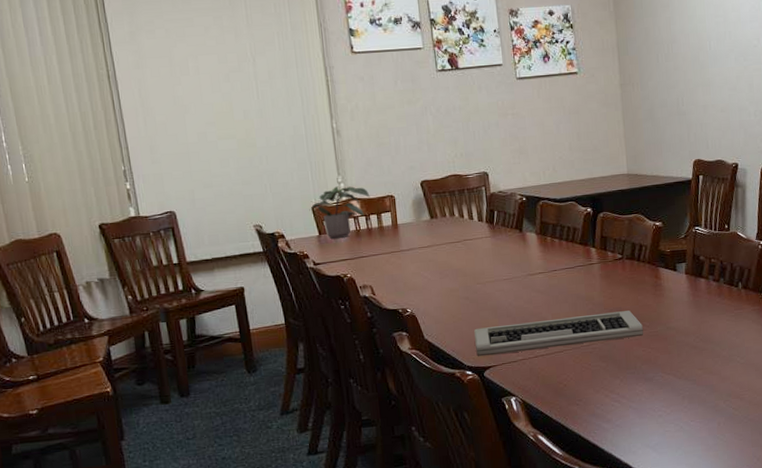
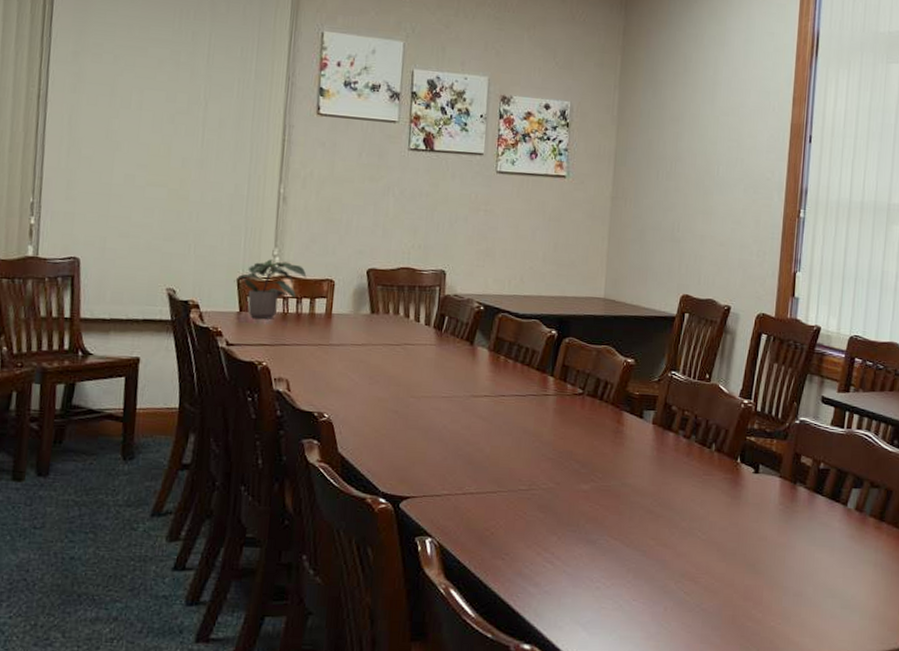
computer keyboard: present [474,310,644,357] -> none [395,449,595,489]

